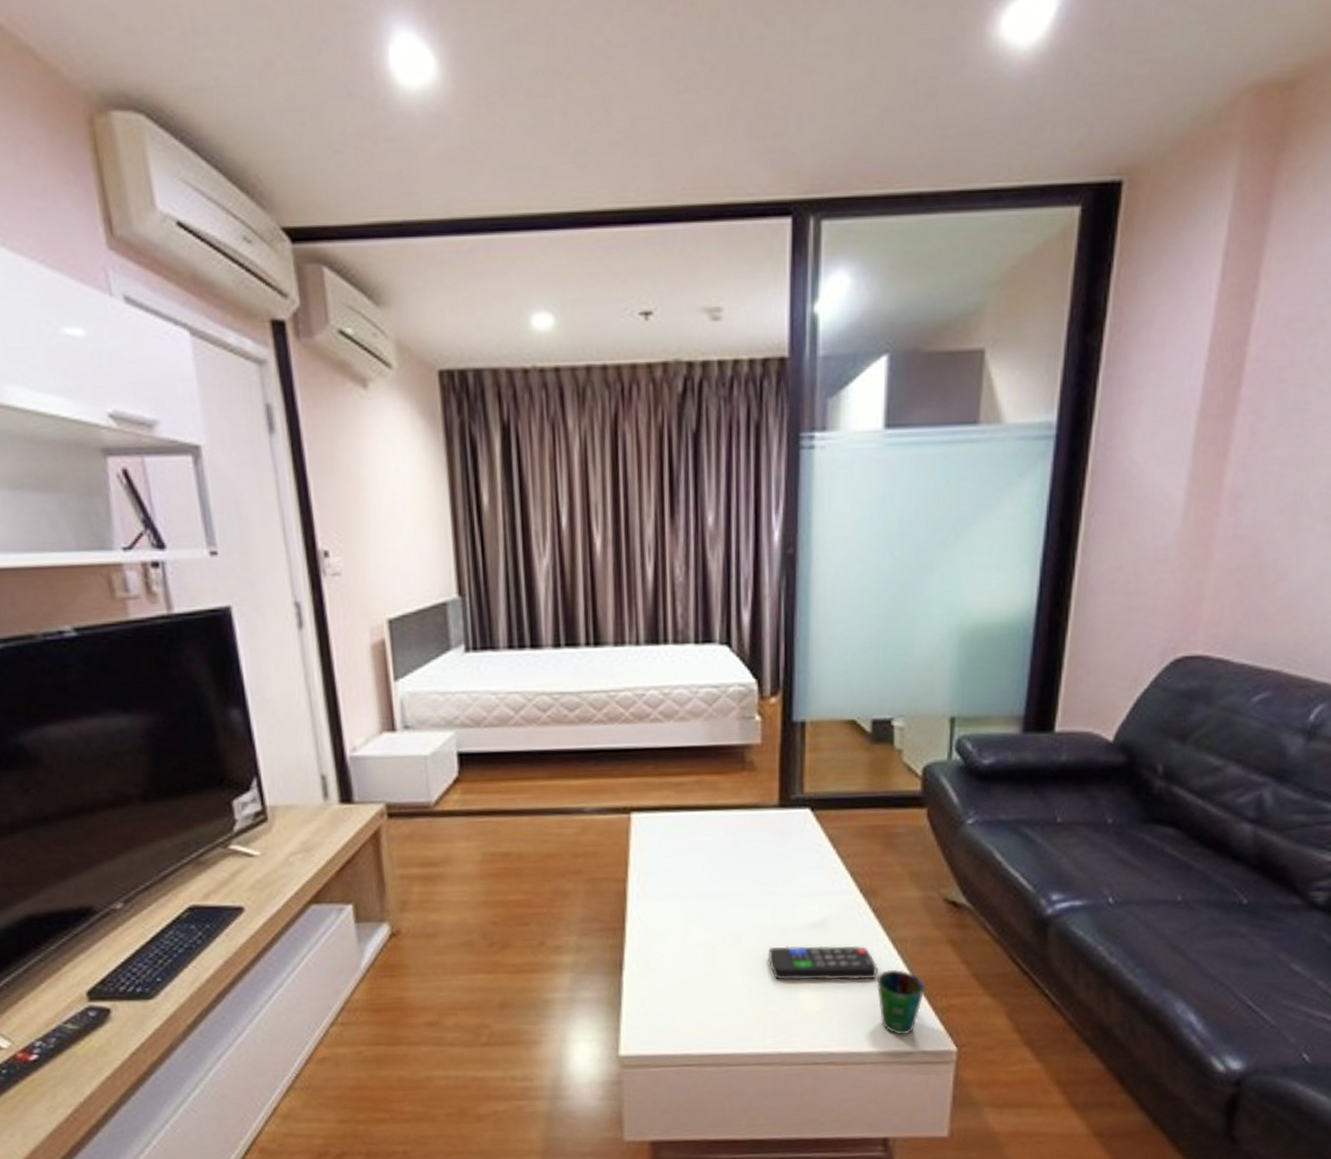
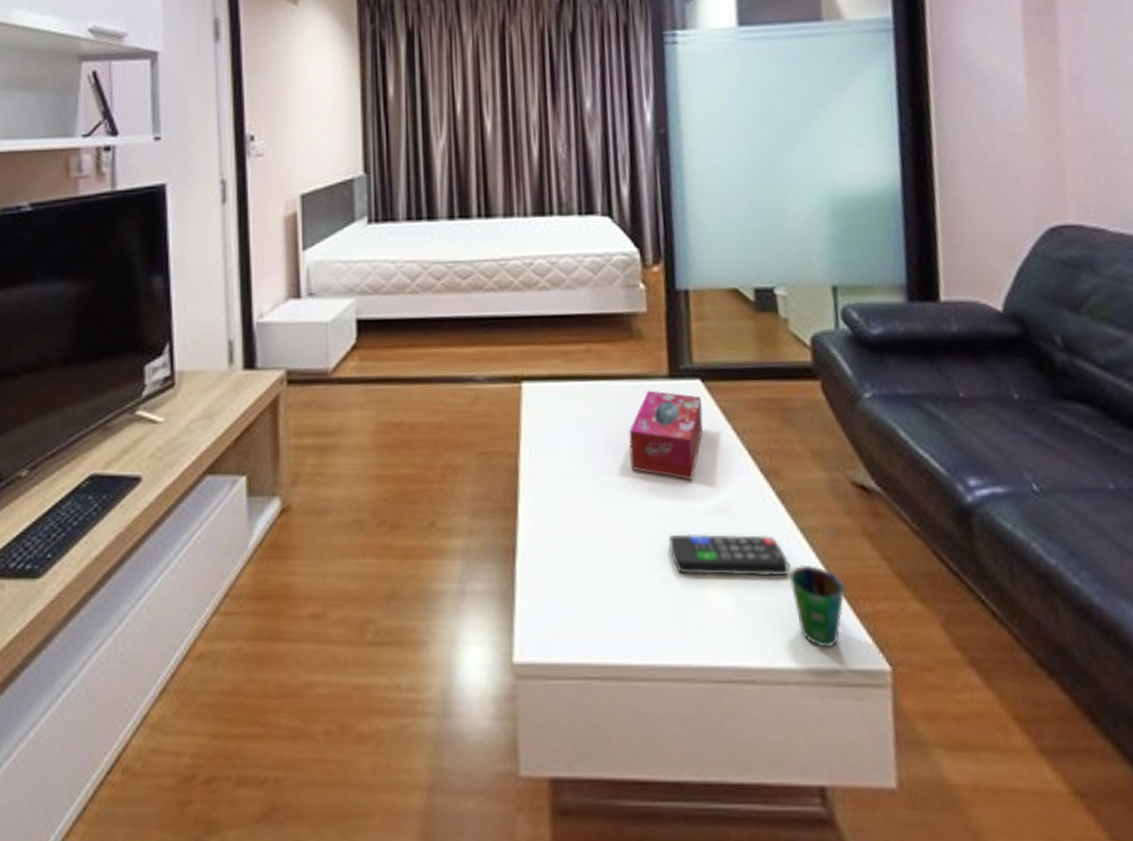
tissue box: none [735,819,810,900] -> present [628,390,703,480]

